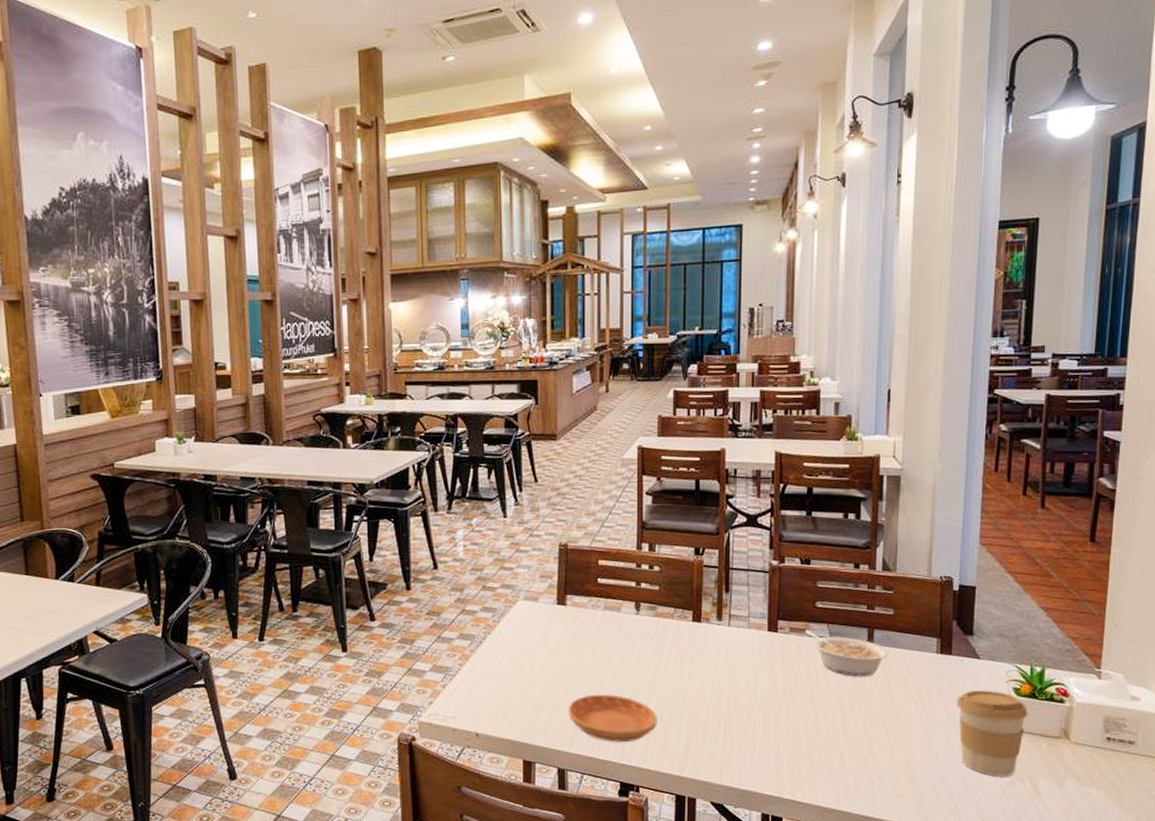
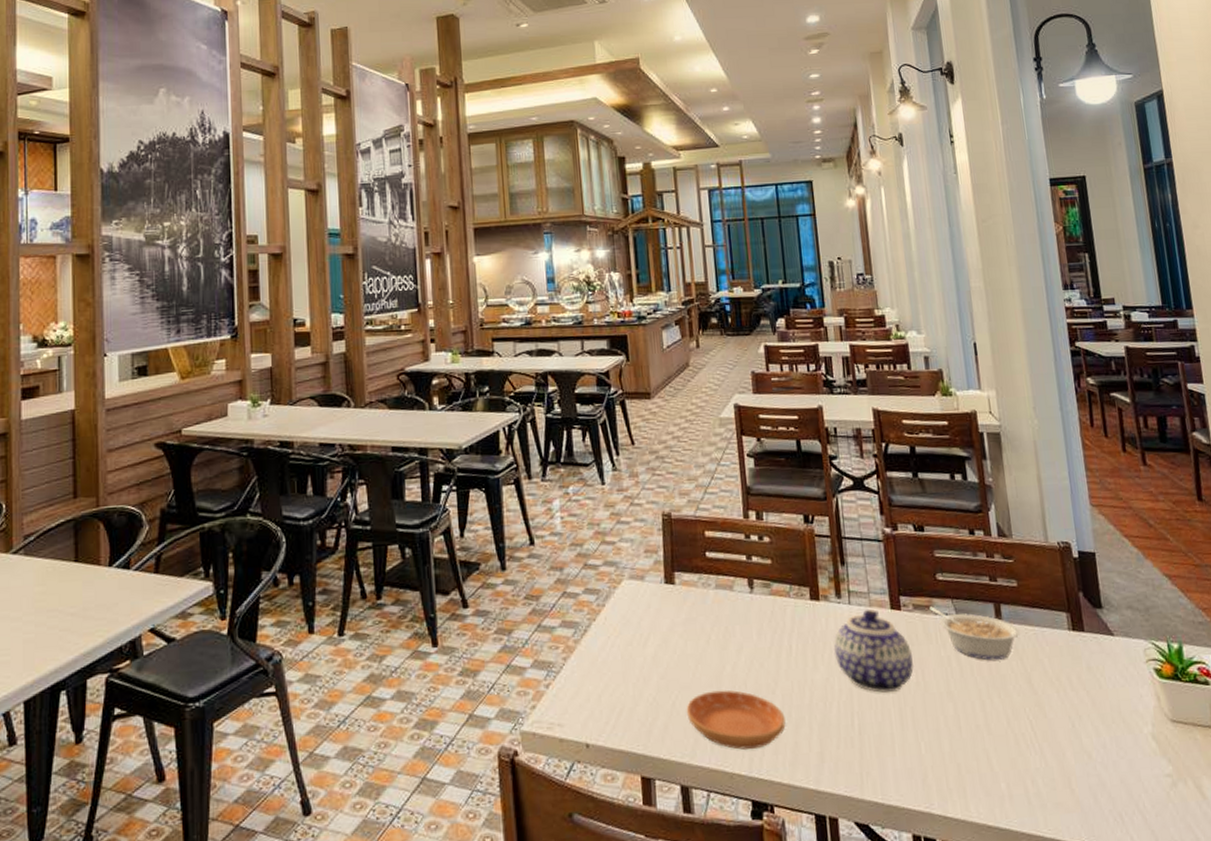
teapot: none [709,630,782,700] -> present [833,608,914,693]
coffee cup: present [957,690,1028,777] -> none [1098,672,1176,777]

